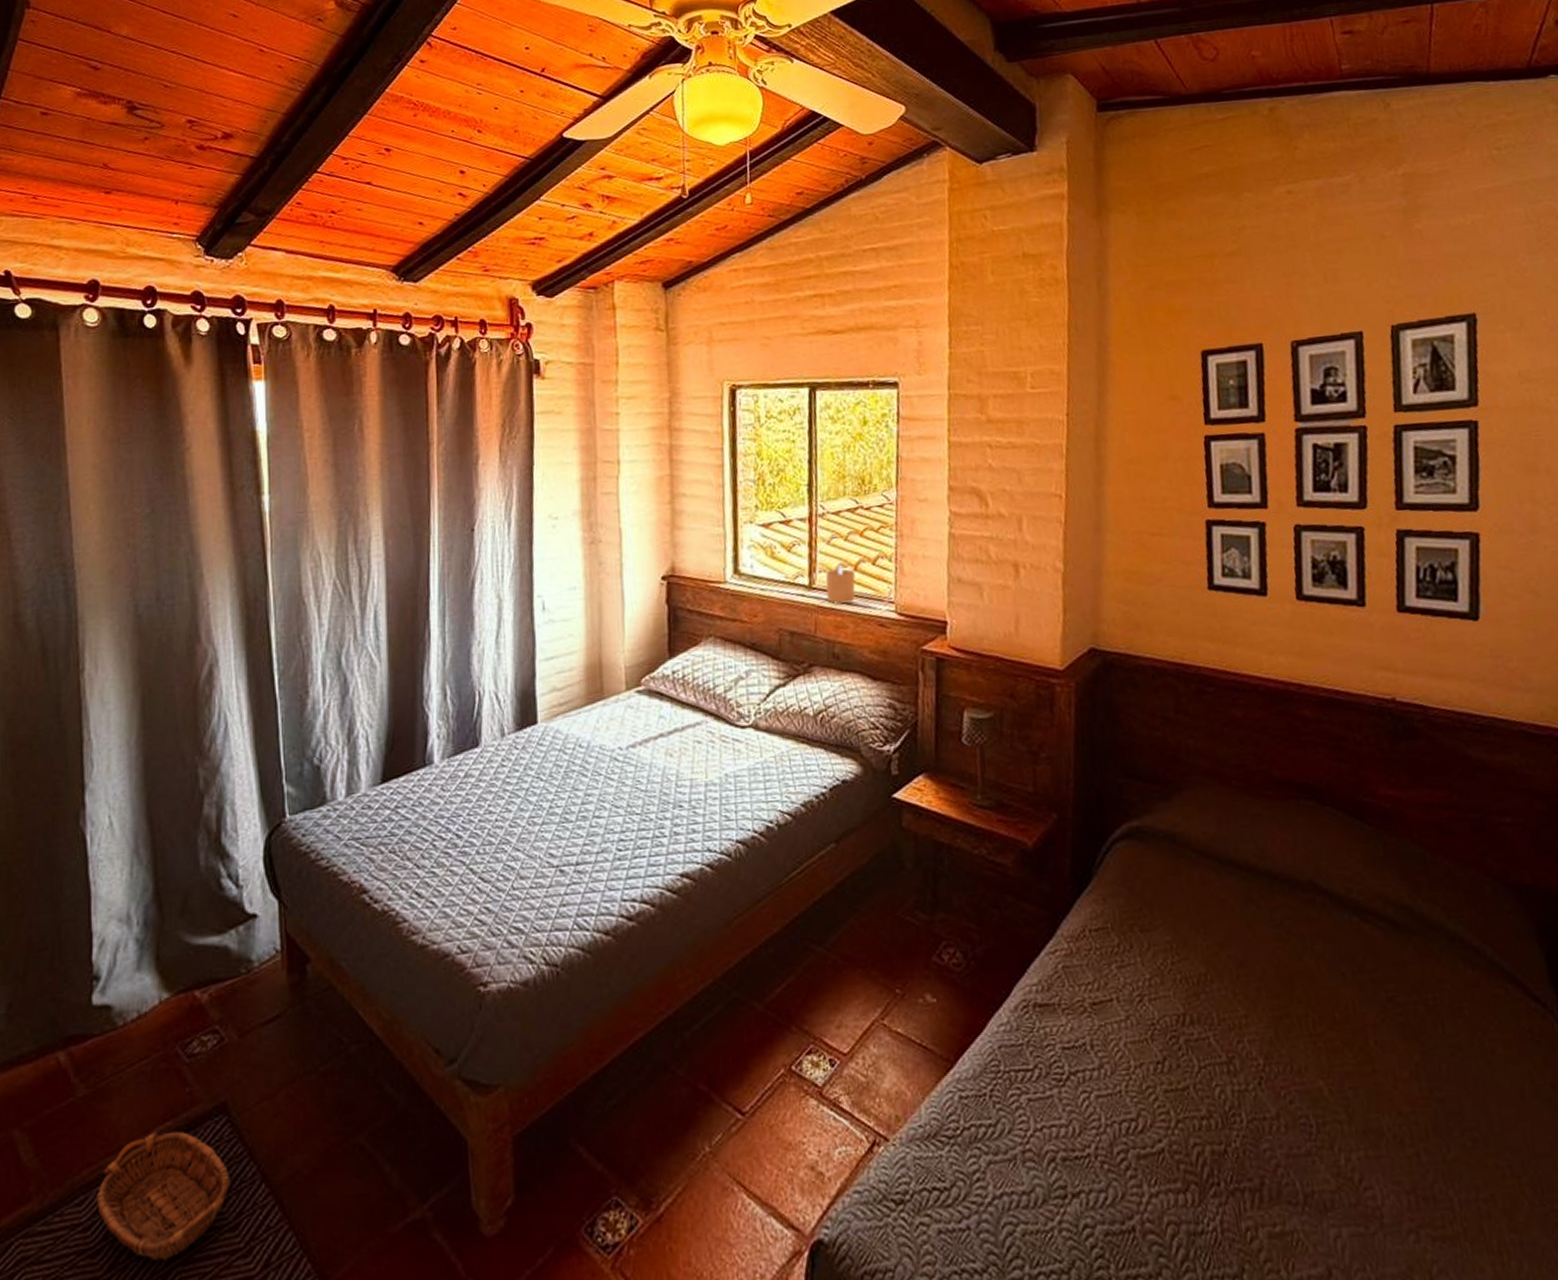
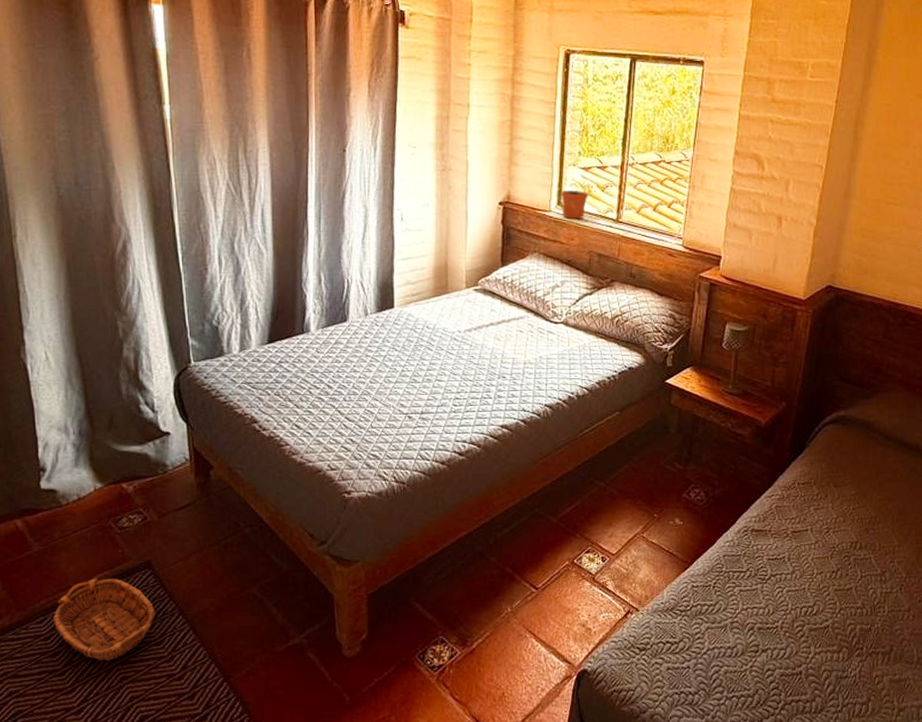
planter: none [737,552,773,591] -> present [561,189,589,220]
candle: present [826,565,856,604] -> none [629,206,654,236]

